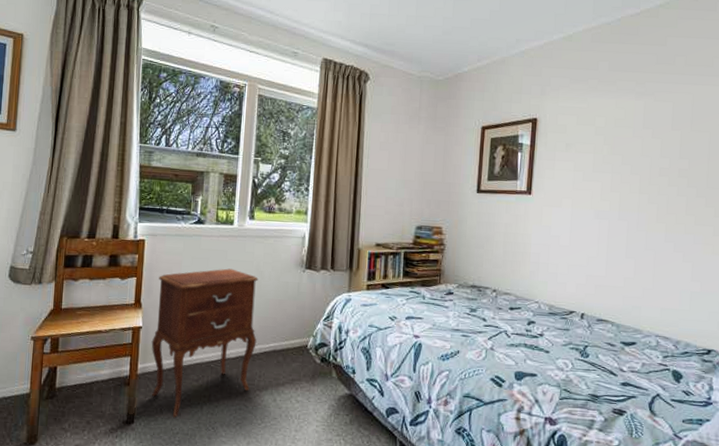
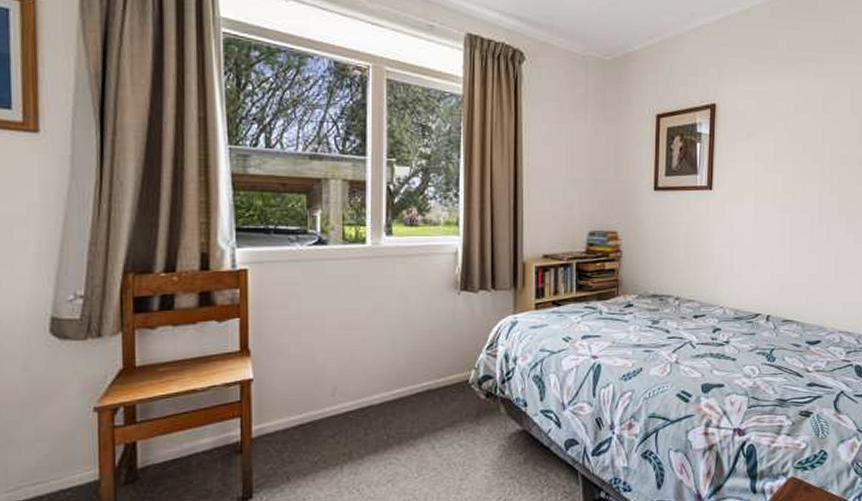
nightstand: present [151,268,258,418] -> none [267,297,406,485]

